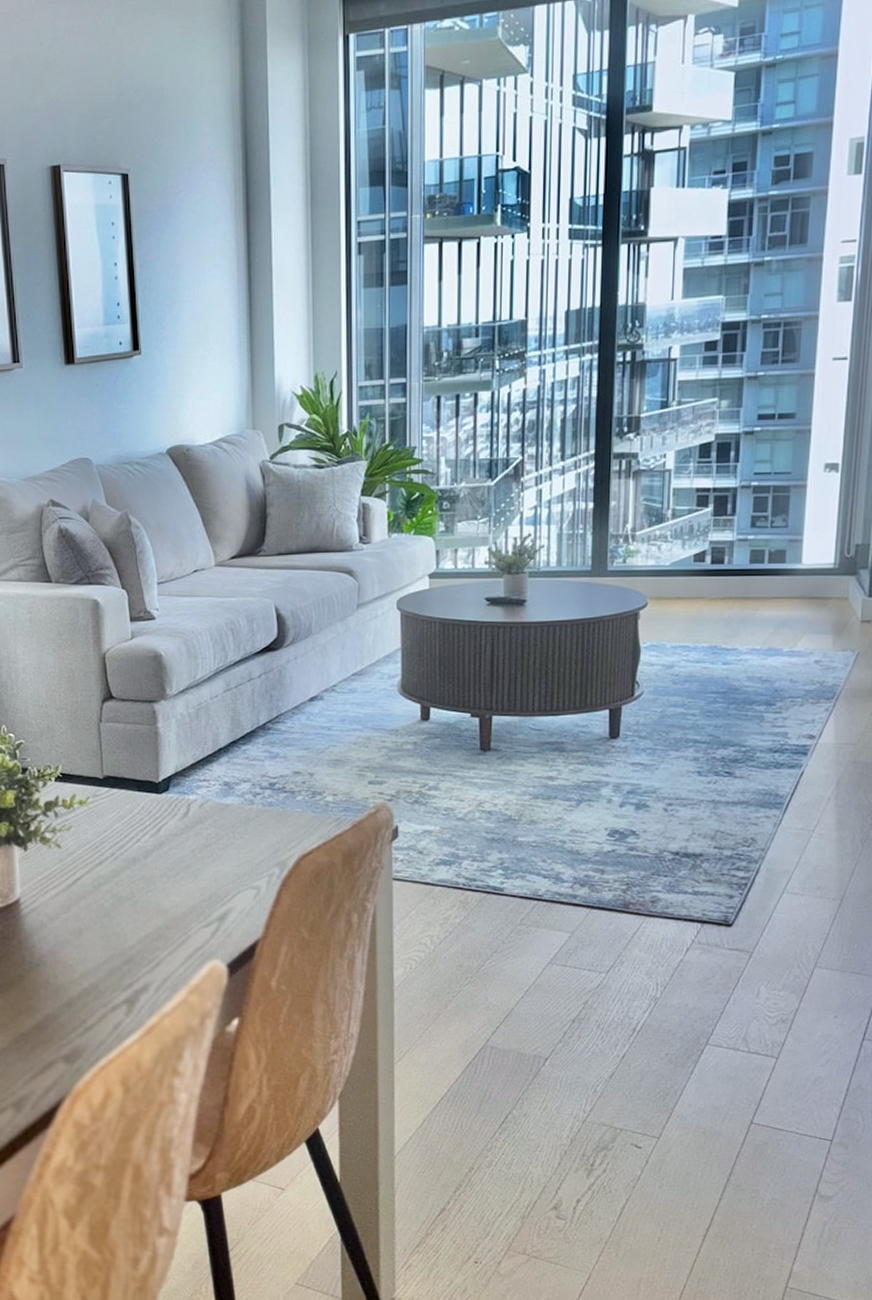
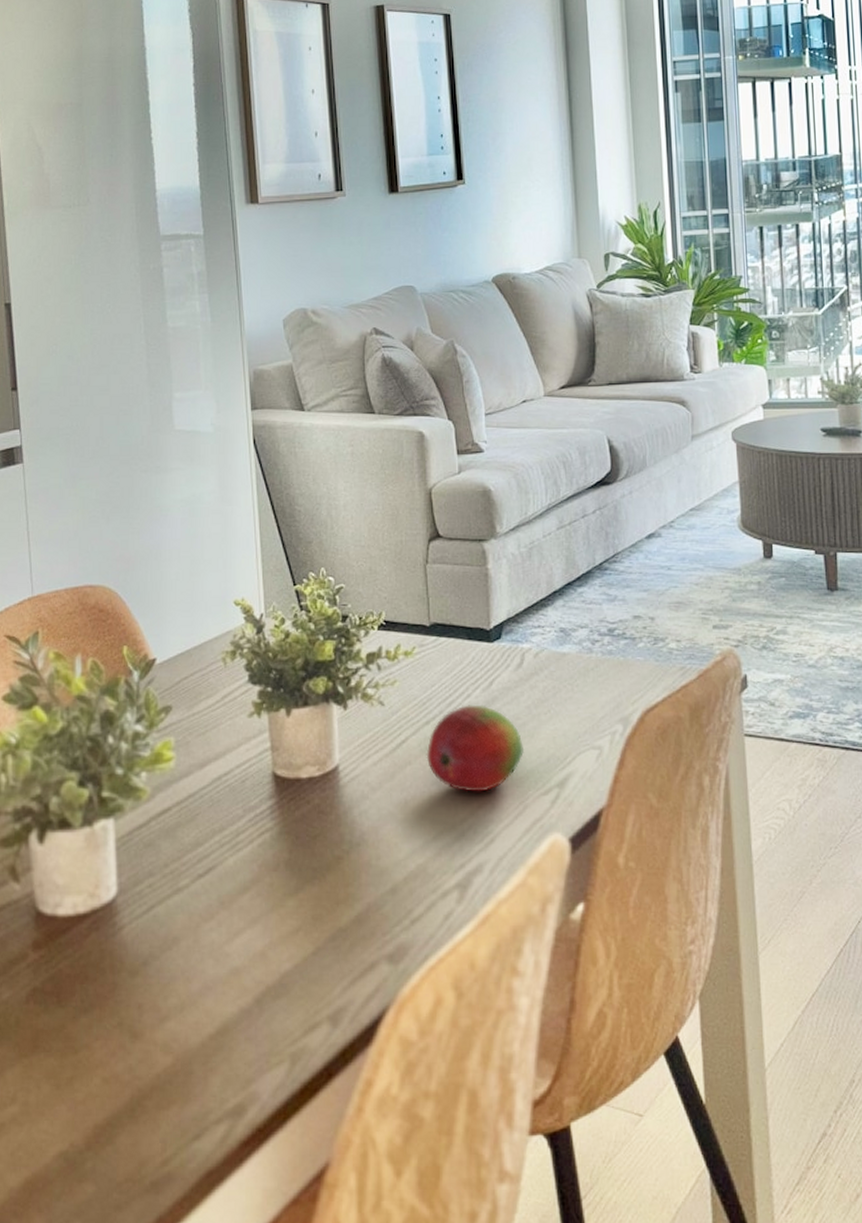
fruit: none [99,848,189,924] -> present [426,705,525,792]

